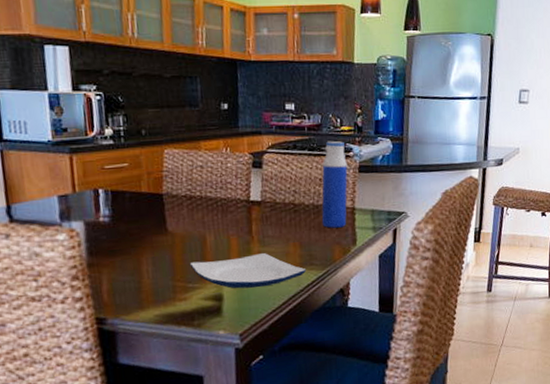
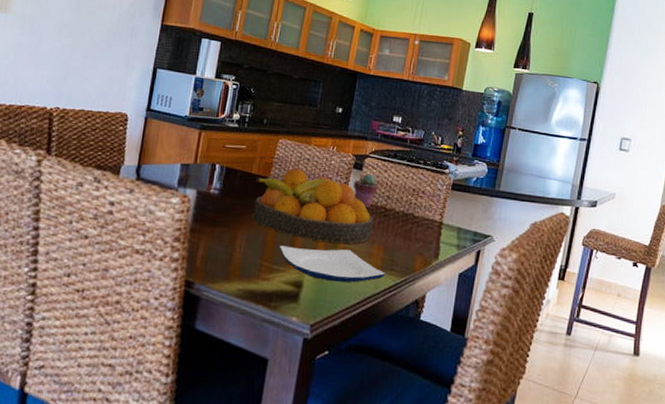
fruit bowl: none [148,178,285,252] -> present [253,168,373,244]
potted succulent: none [256,170,283,206] -> present [353,173,379,208]
water bottle: present [321,141,348,228] -> none [408,155,442,239]

